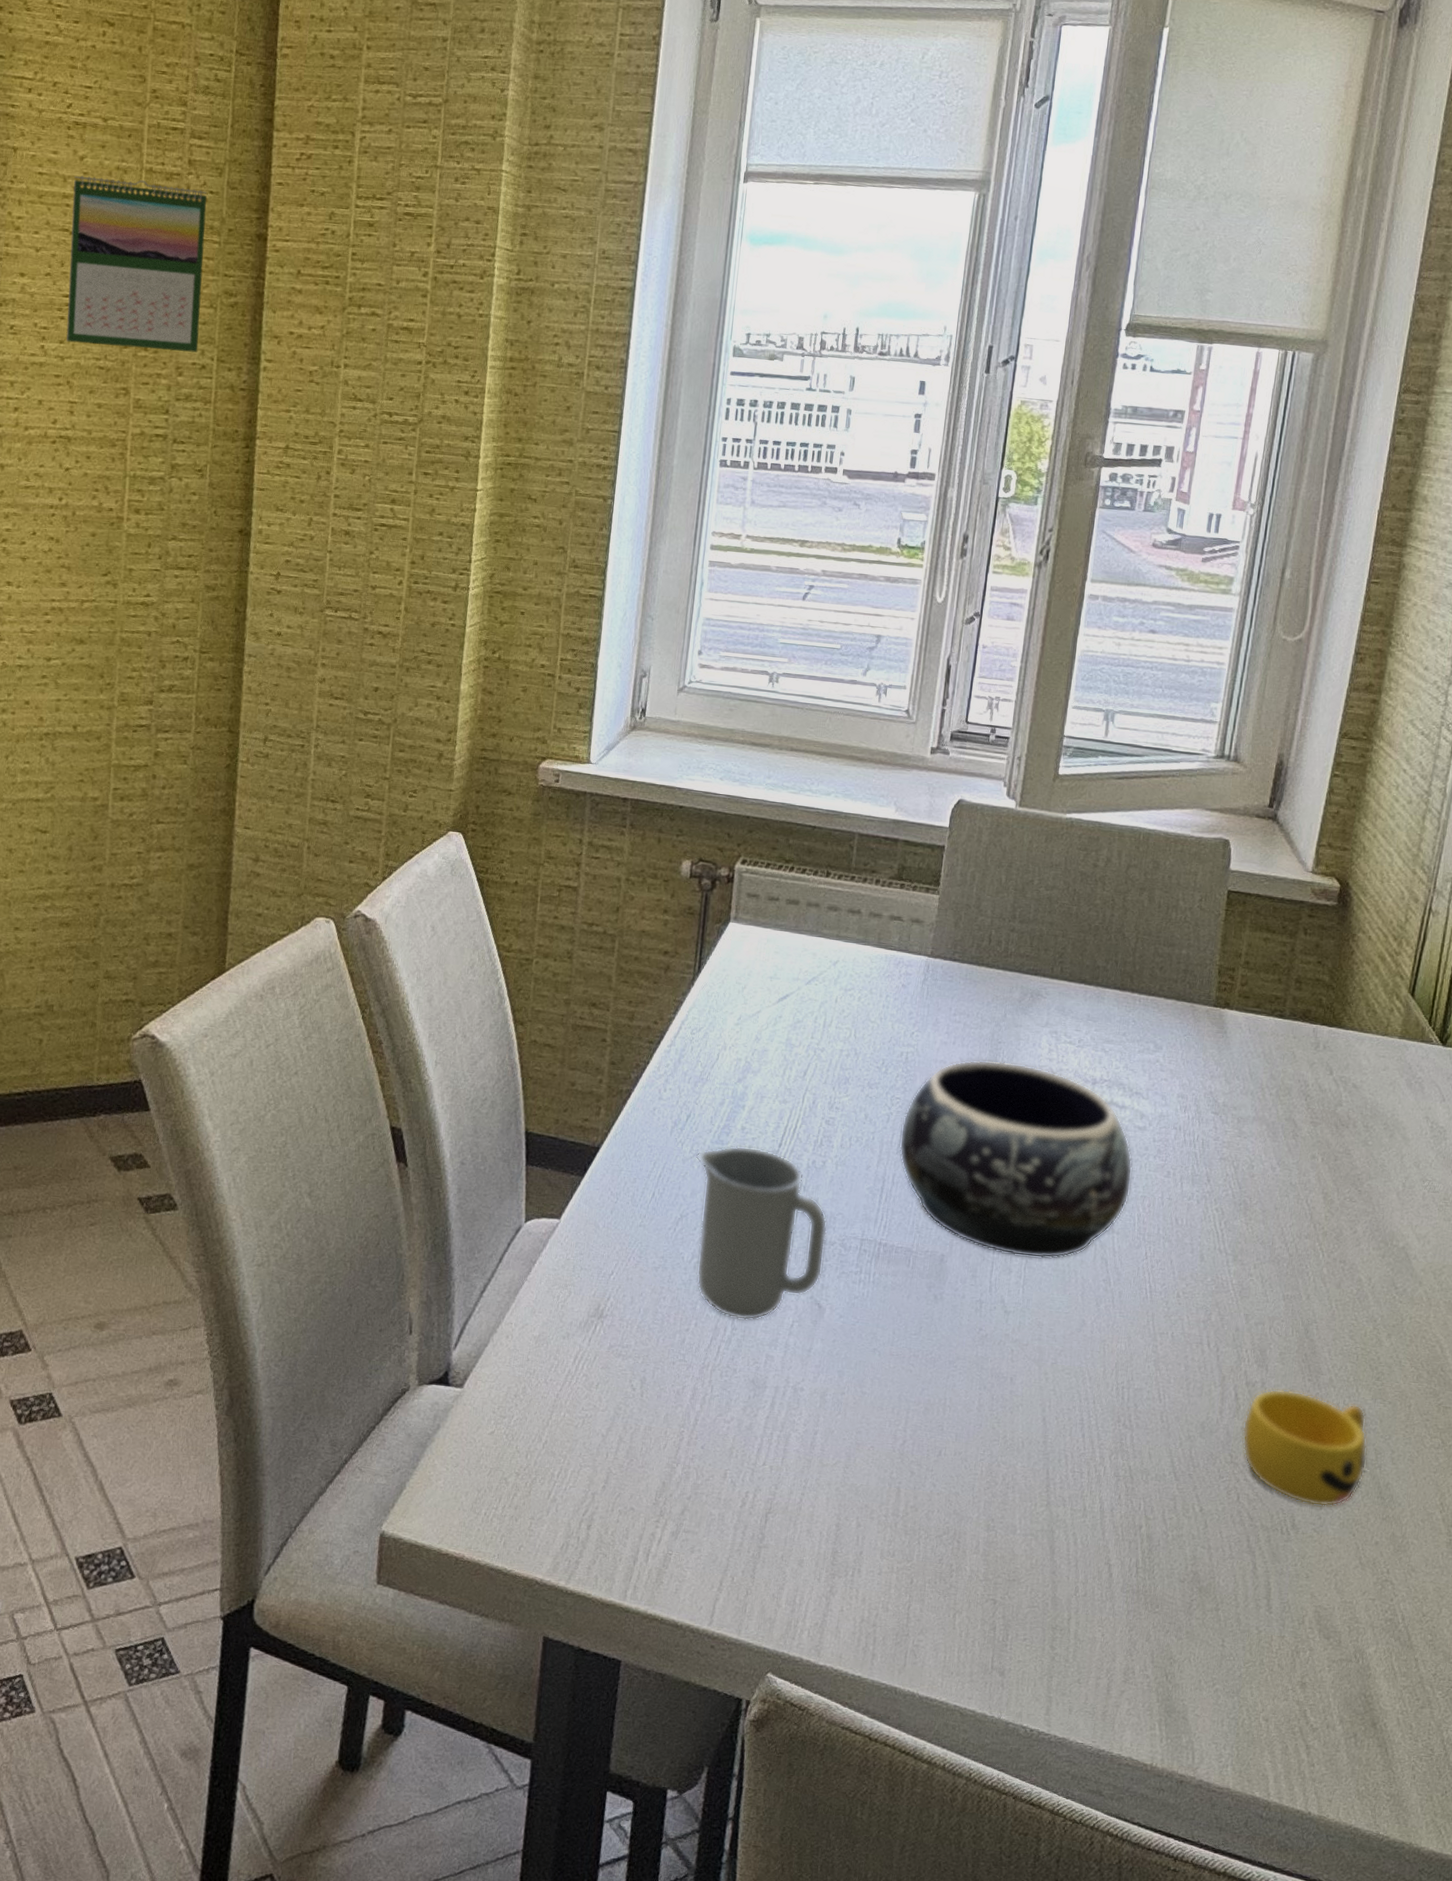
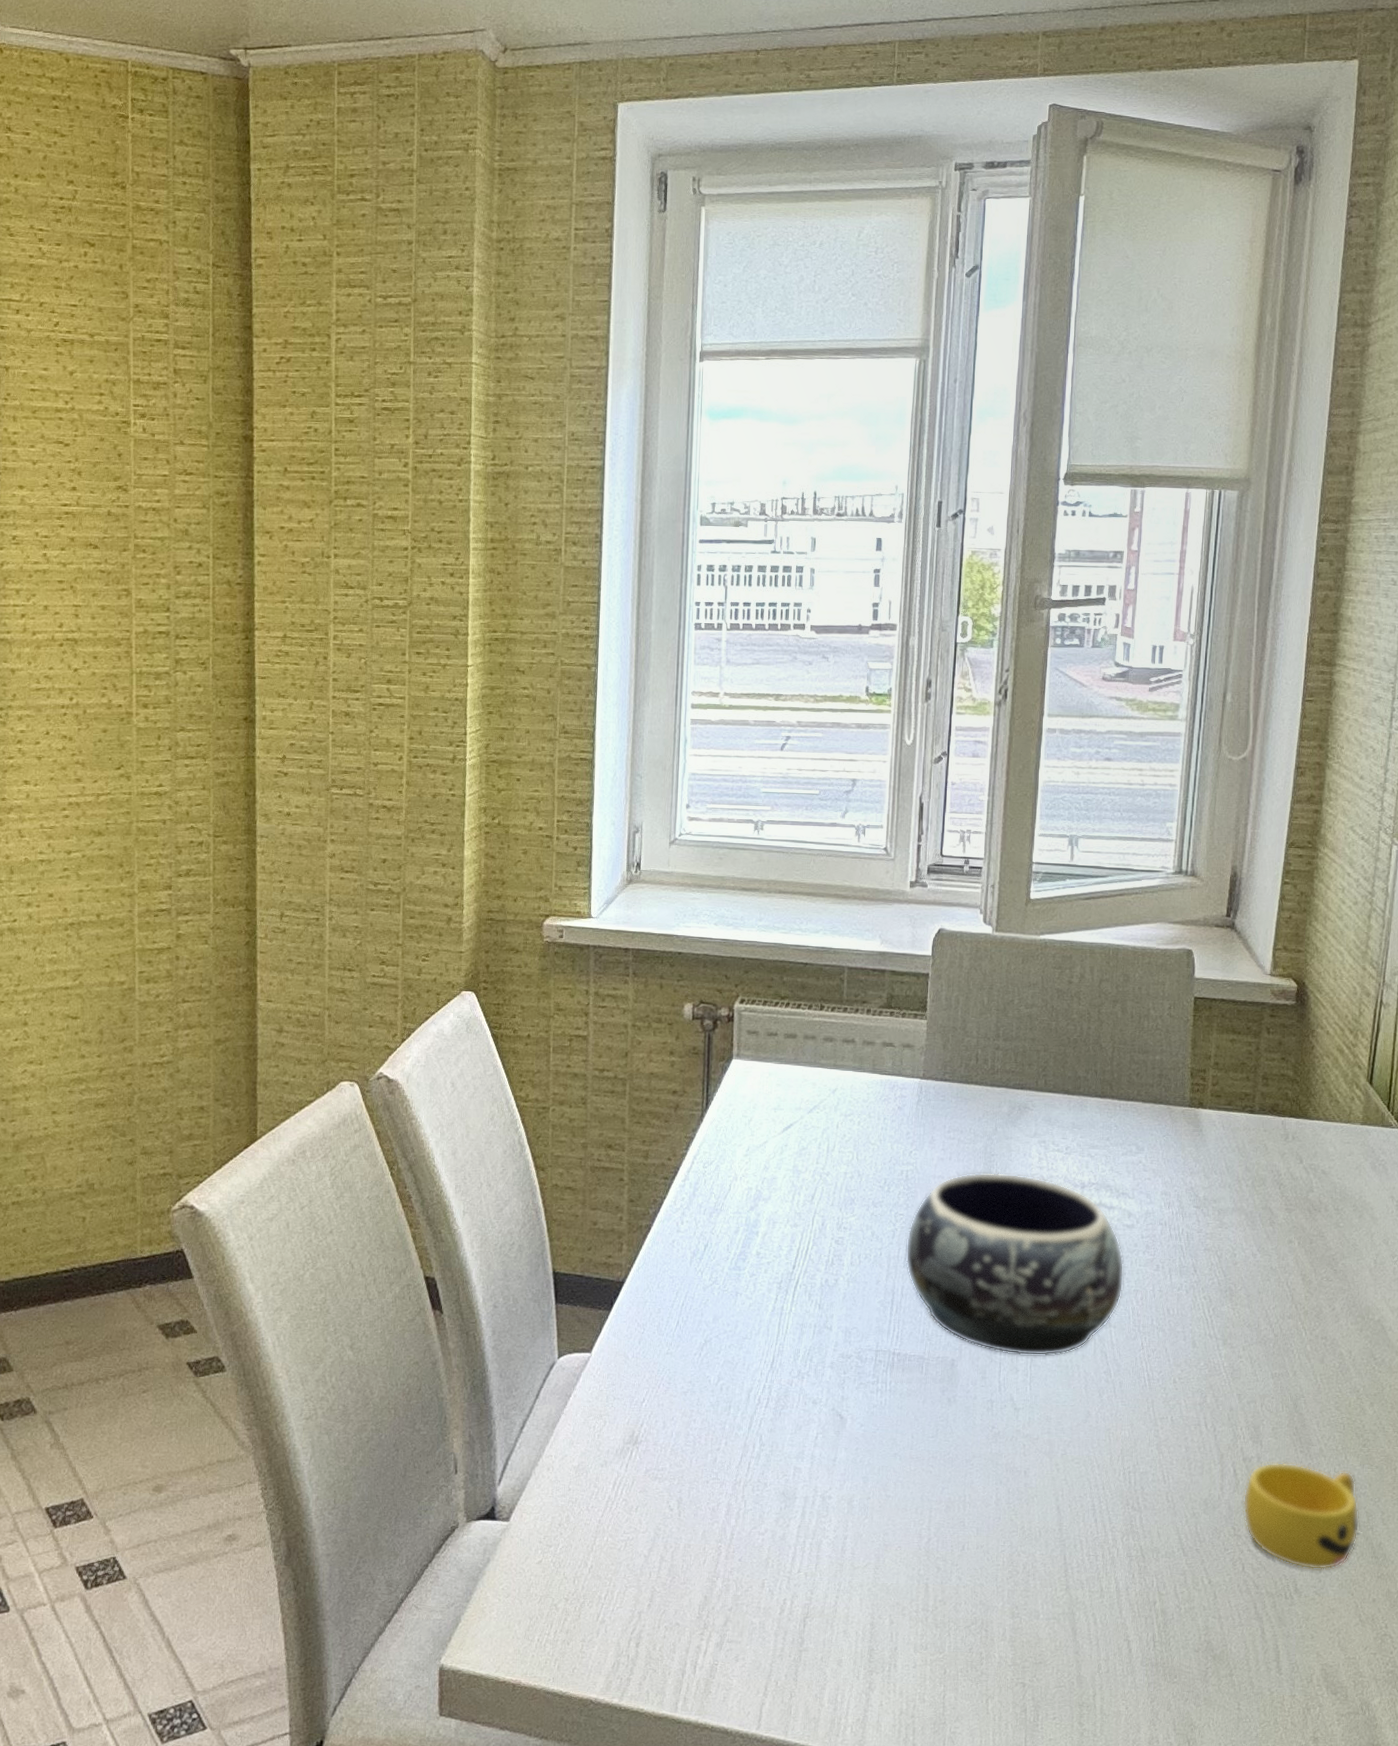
calendar: present [66,176,207,353] -> none [65,390,194,552]
cup: present [695,1145,828,1321] -> none [715,1270,843,1436]

